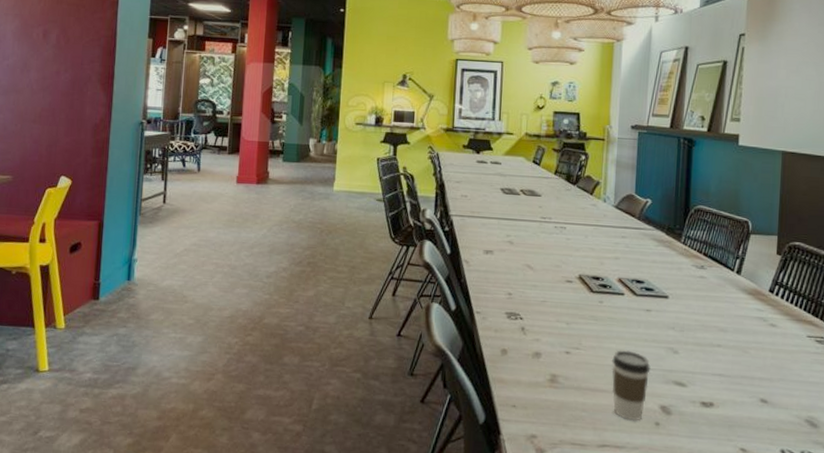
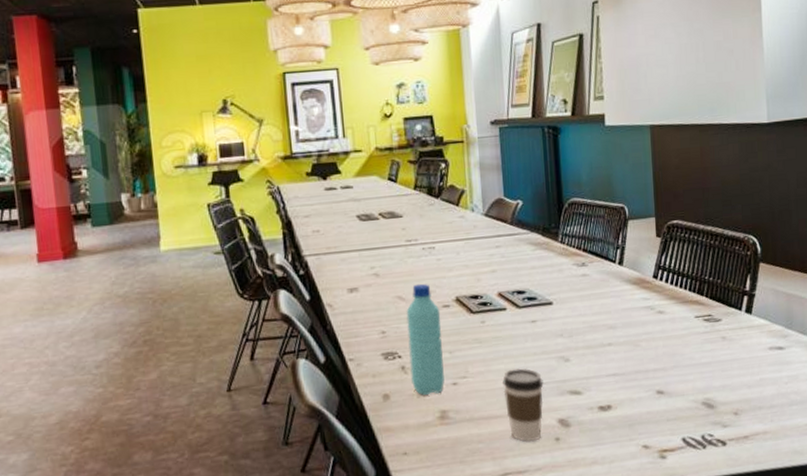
water bottle: none [528,257,564,358] -> present [406,283,445,395]

